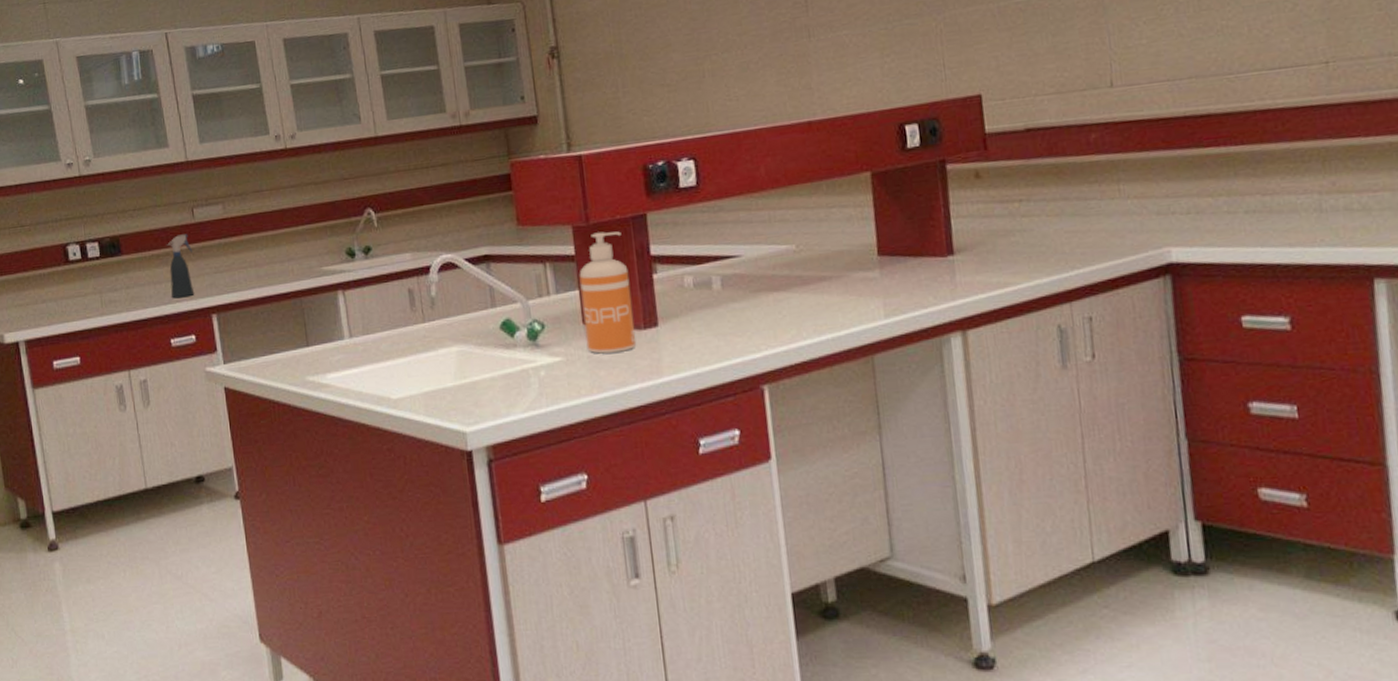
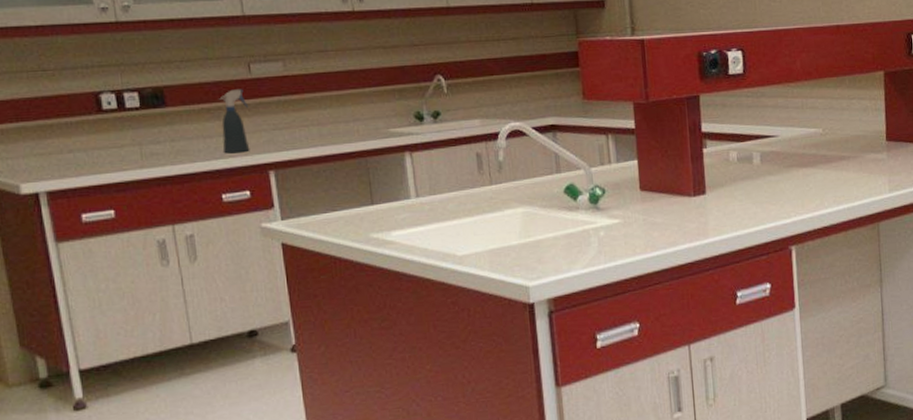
soap dispenser: present [579,231,637,354] -> none [638,109,687,217]

